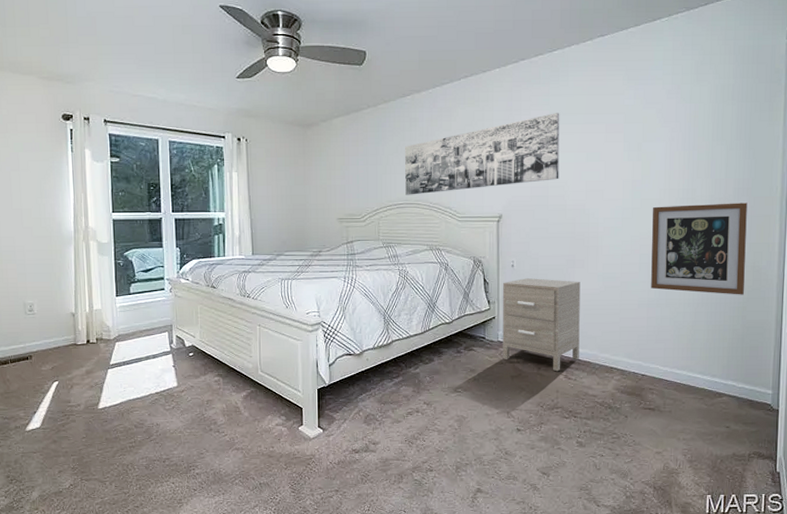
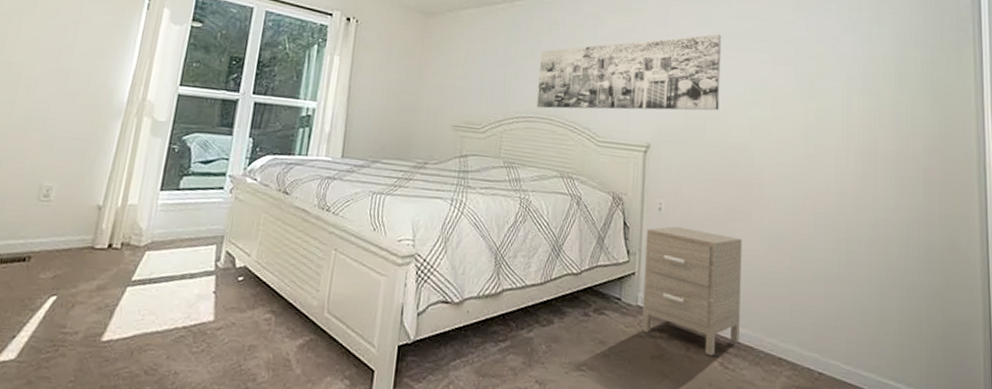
wall art: present [651,202,747,295] -> none [828,156,942,279]

